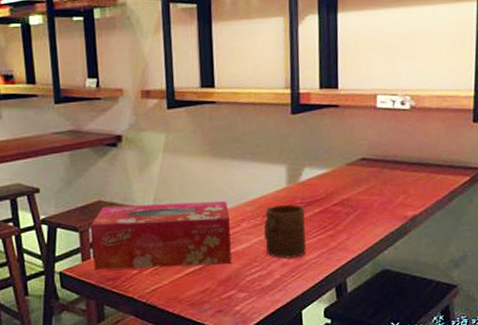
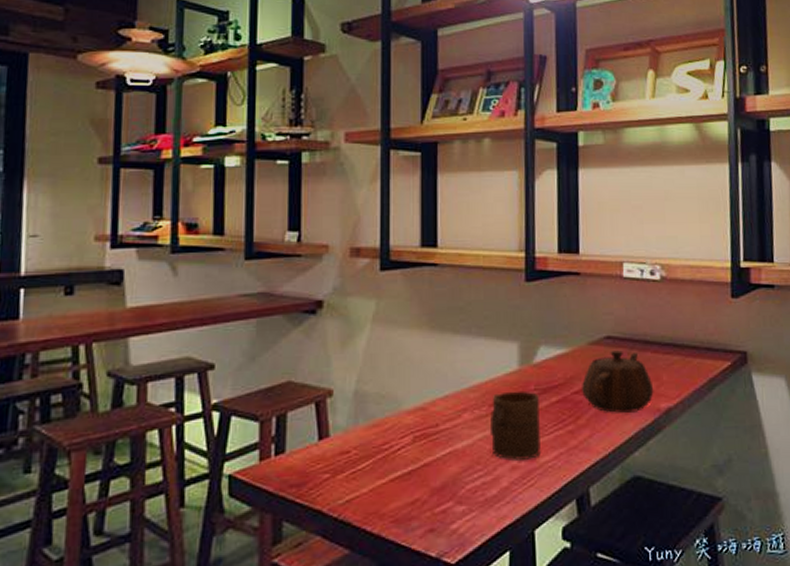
tissue box: present [91,200,232,271] -> none [274,384,449,474]
teapot: none [340,170,402,221] -> present [582,350,654,413]

